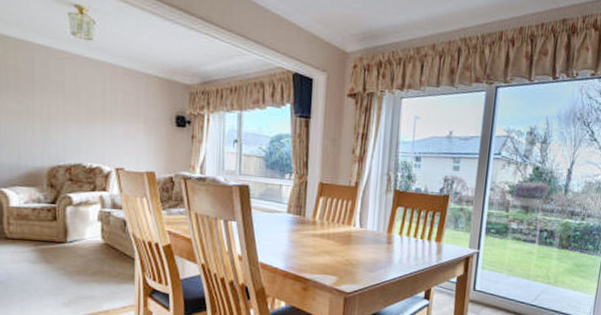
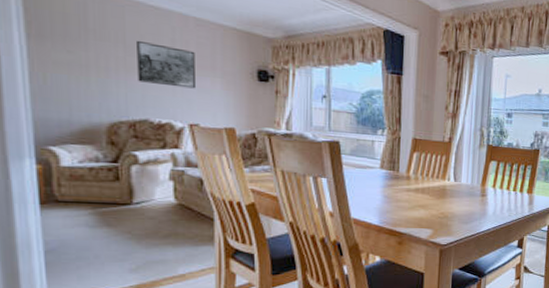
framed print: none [74,90,123,135] -> present [137,40,197,89]

